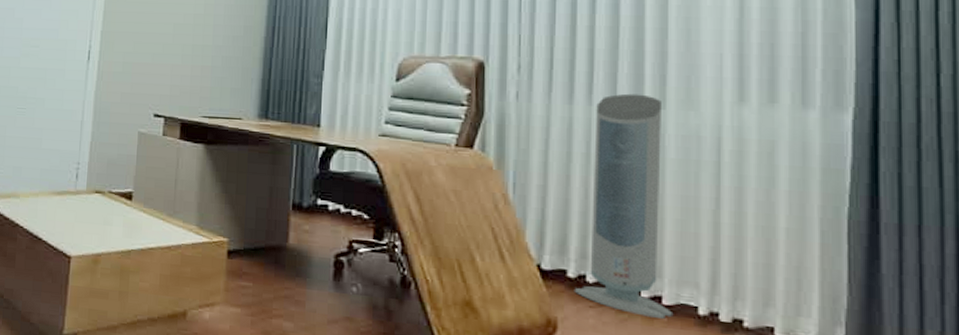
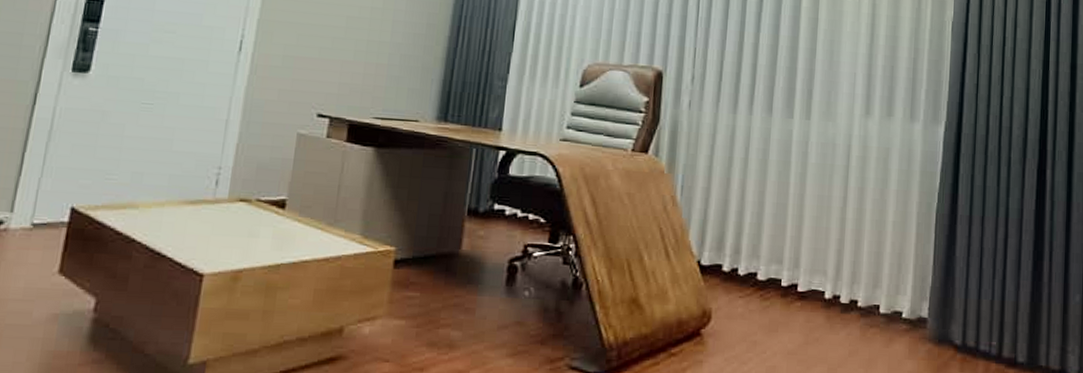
air purifier: present [574,93,674,319] -> none [727,105,808,304]

